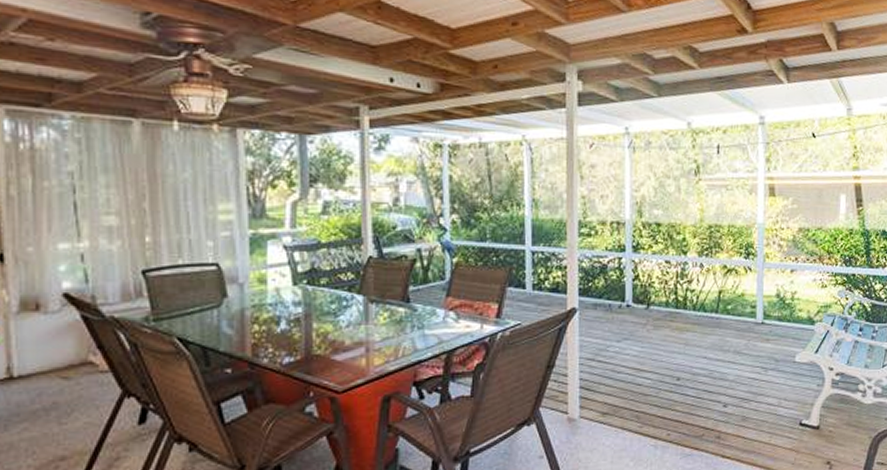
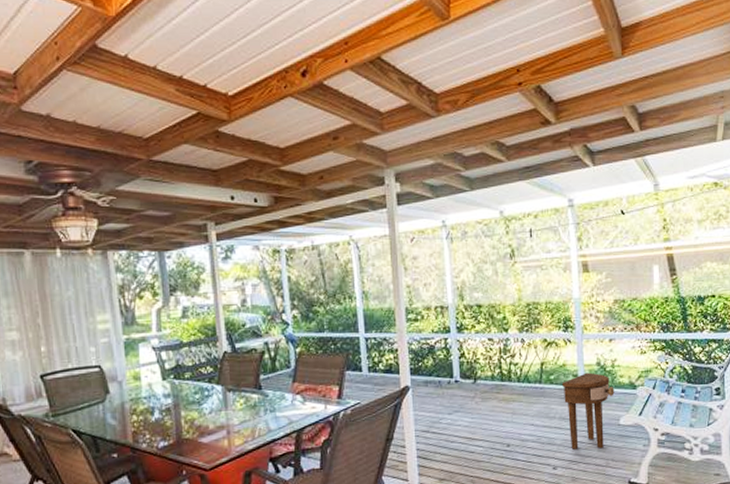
side table: none [739,304,793,387] -> present [562,372,615,449]

